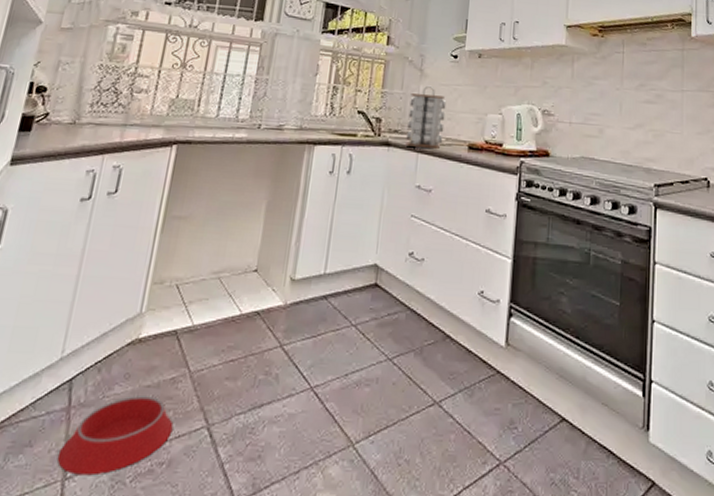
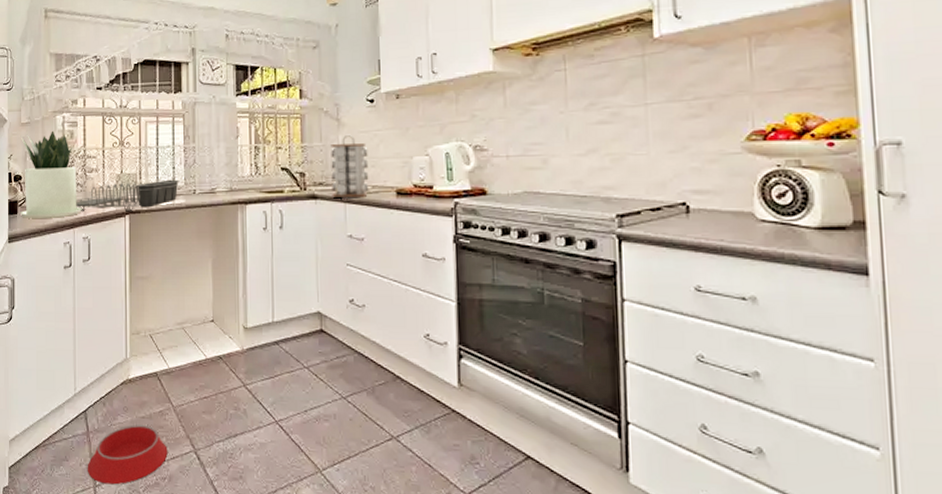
planter: none [34,41,123,141] -> present [19,130,83,218]
dish rack: none [112,108,245,141] -> present [76,179,180,211]

